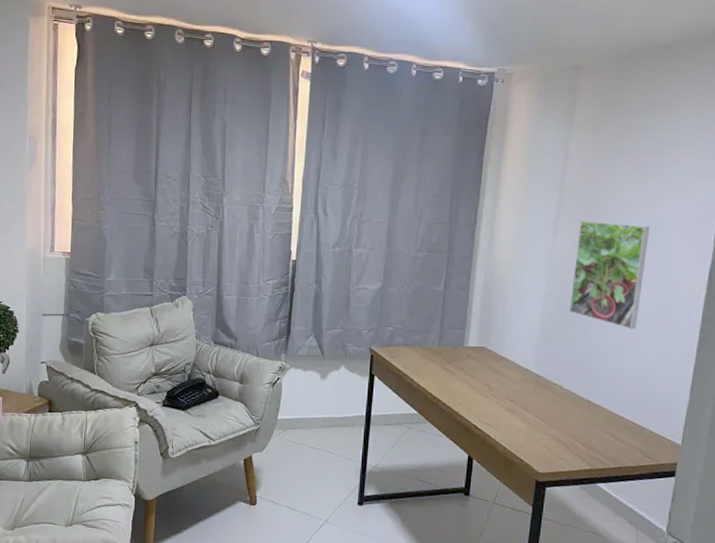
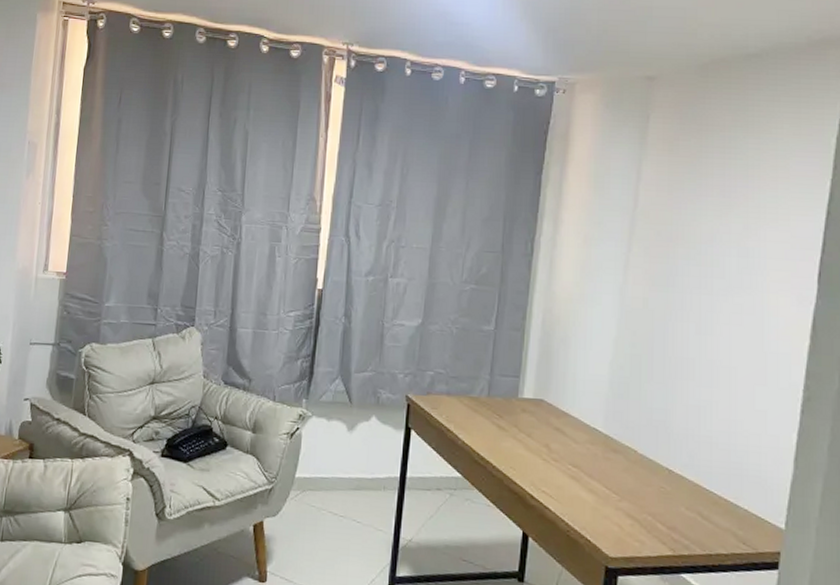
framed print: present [570,221,650,330] -> none [645,253,740,385]

